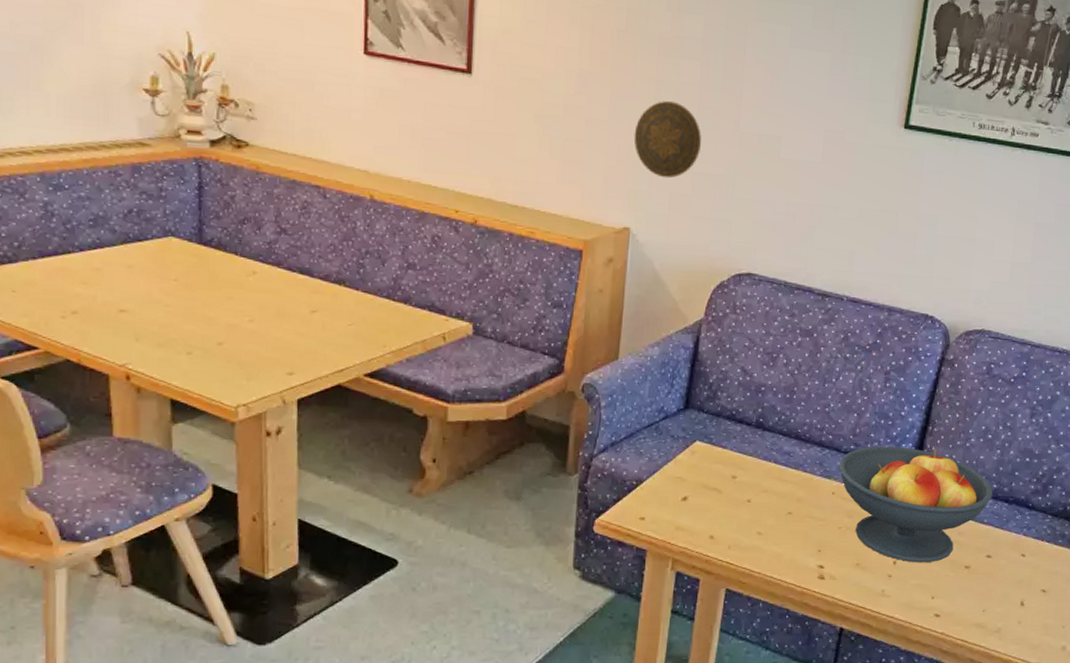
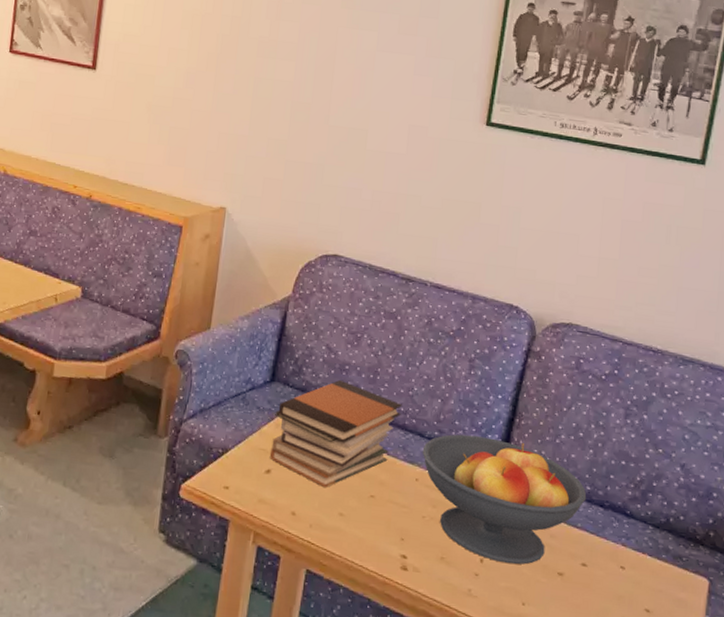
decorative plate: present [633,101,702,179] -> none [232,96,294,165]
book stack: none [685,401,819,510] -> present [269,379,402,488]

